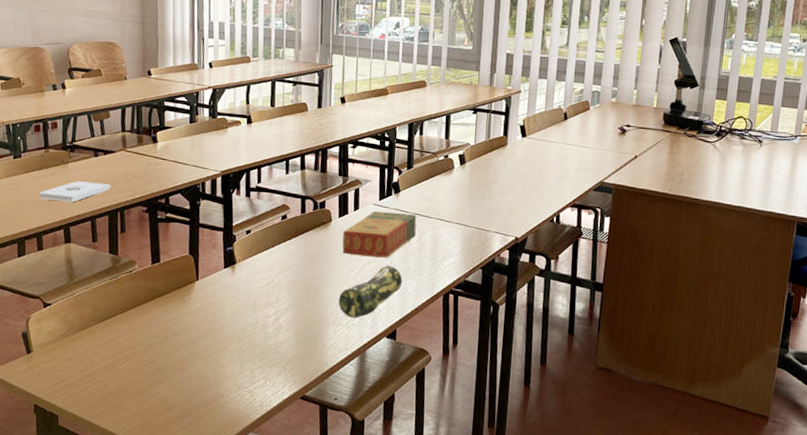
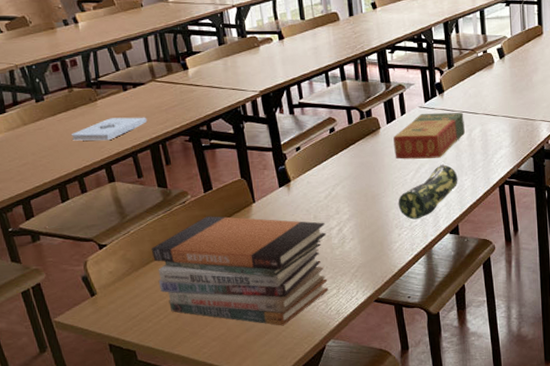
book stack: none [91,288,263,411] -> present [151,216,329,326]

